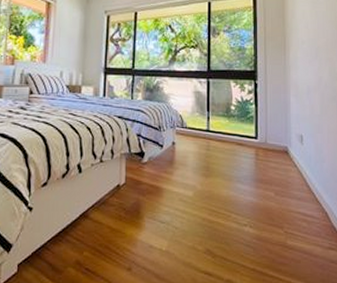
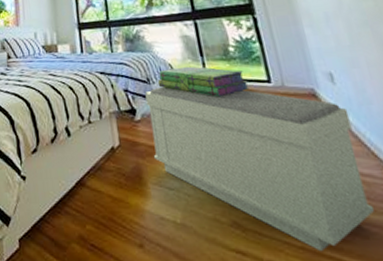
bench: none [152,134,308,273] -> present [145,86,374,252]
stack of books: none [167,118,240,148] -> present [157,66,250,97]

